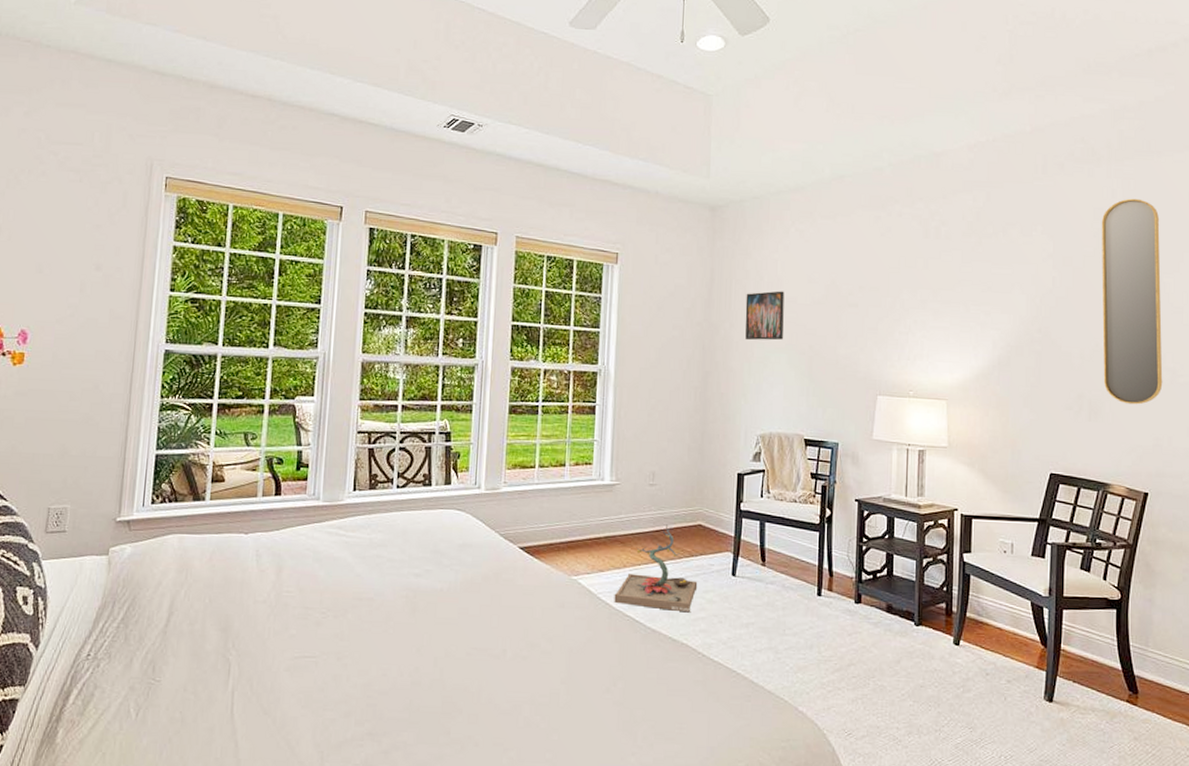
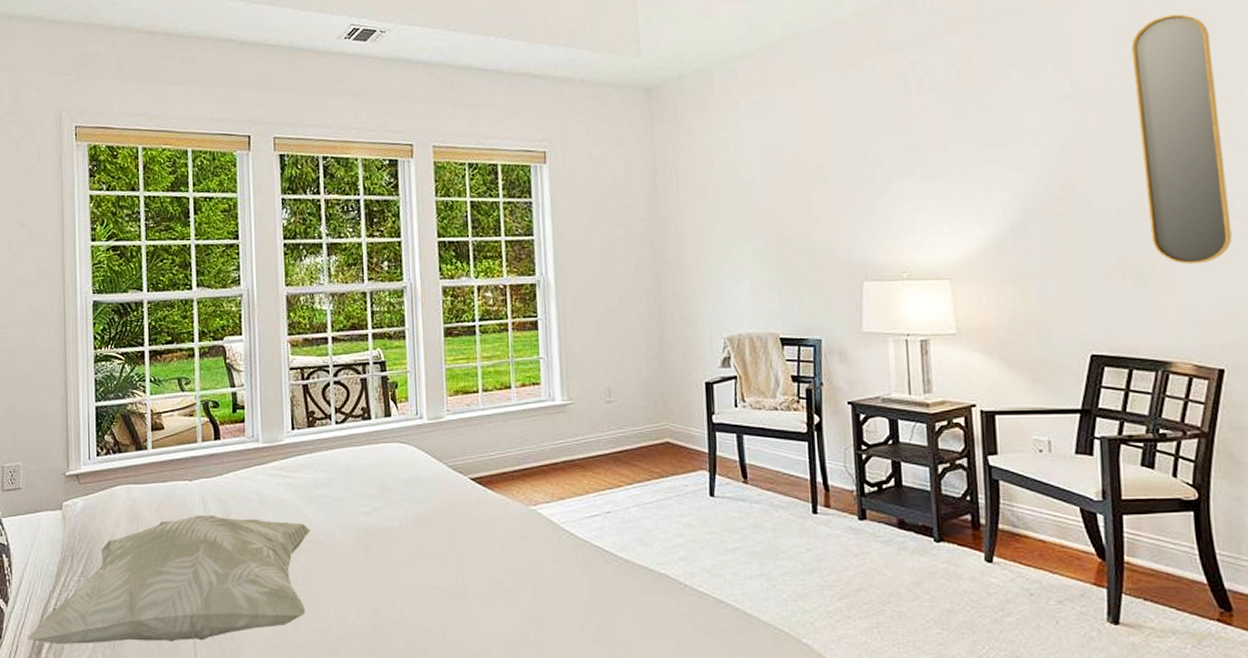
decorative pillow: none [55,567,362,692] -> present [27,515,311,644]
decorative plant: present [614,524,698,613] -> none [579,444,672,540]
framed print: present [745,291,785,341] -> none [695,173,745,233]

